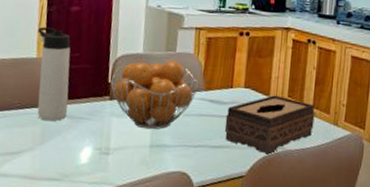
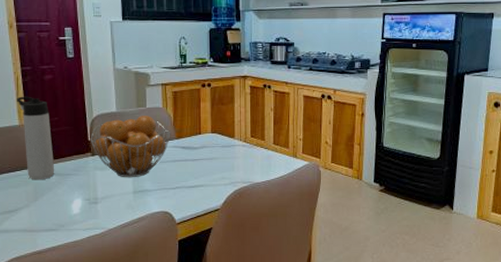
tissue box: present [224,95,315,155] -> none [198,137,276,189]

